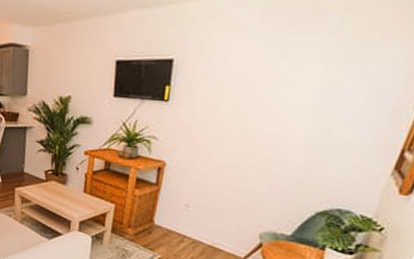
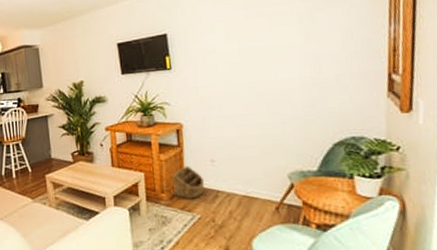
basket: none [141,205,174,239] -> present [173,165,205,199]

